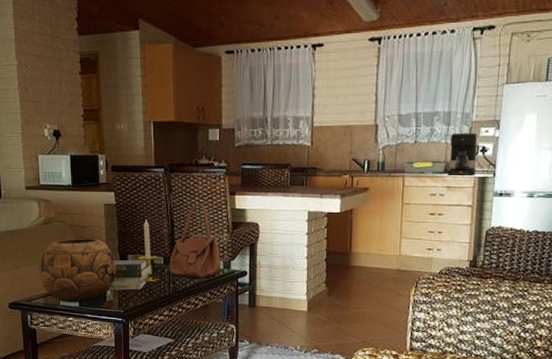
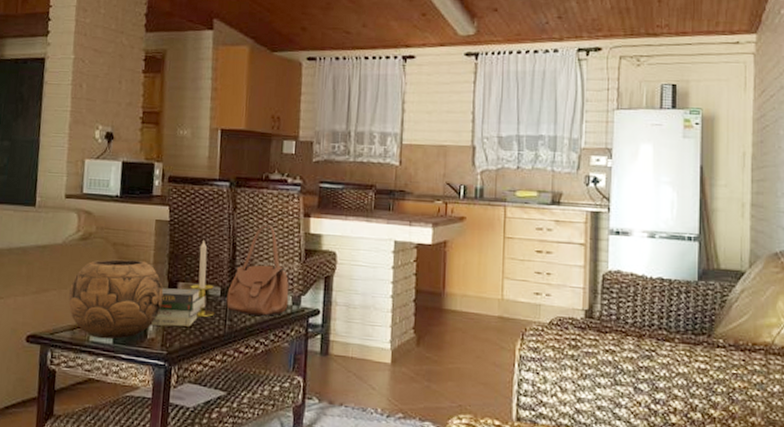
coffee maker: present [447,133,478,175] -> none [555,159,588,209]

